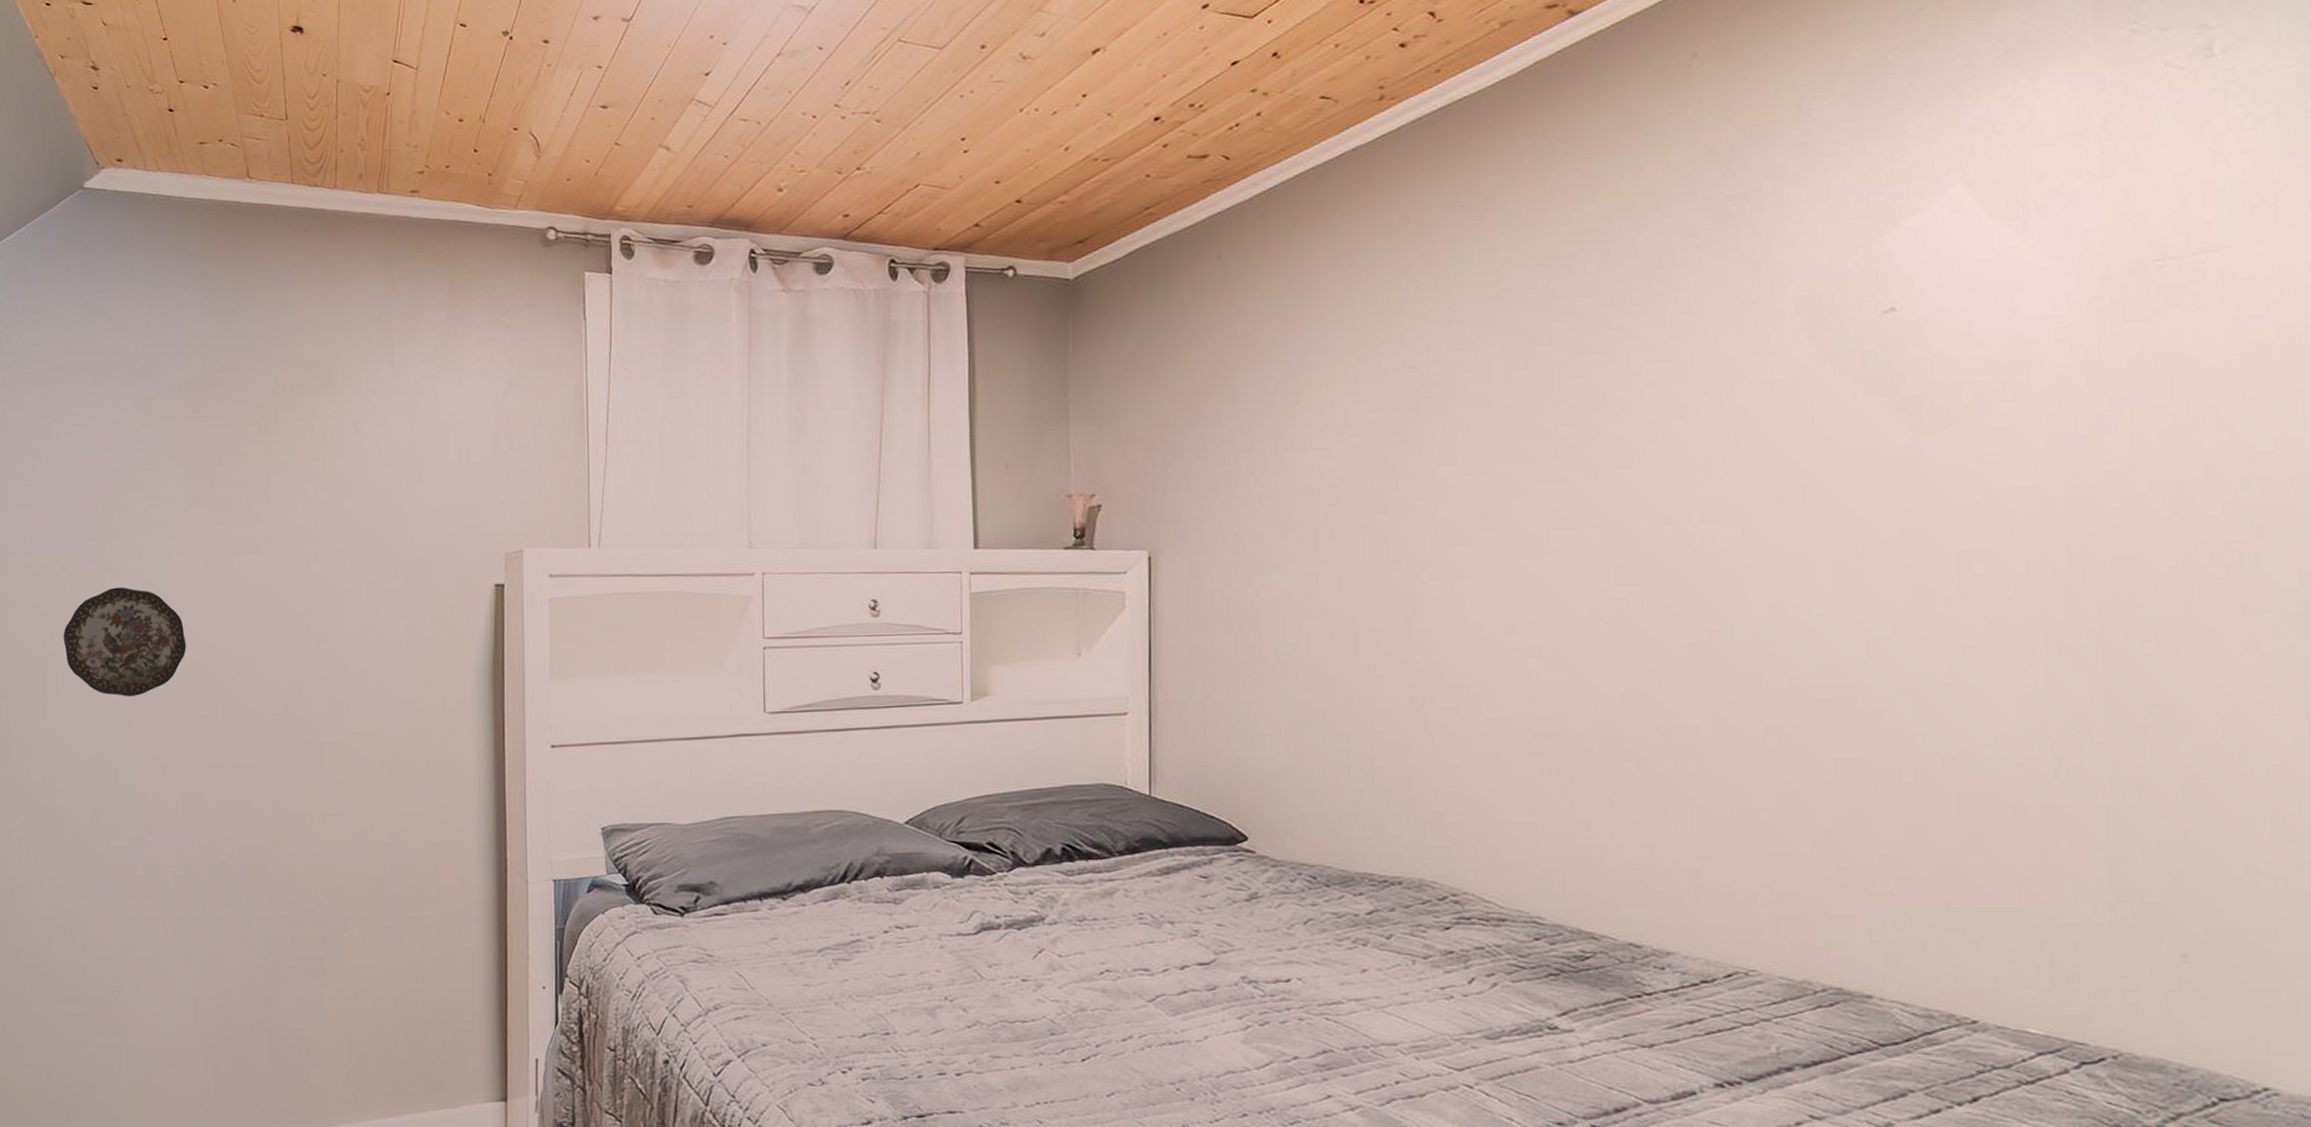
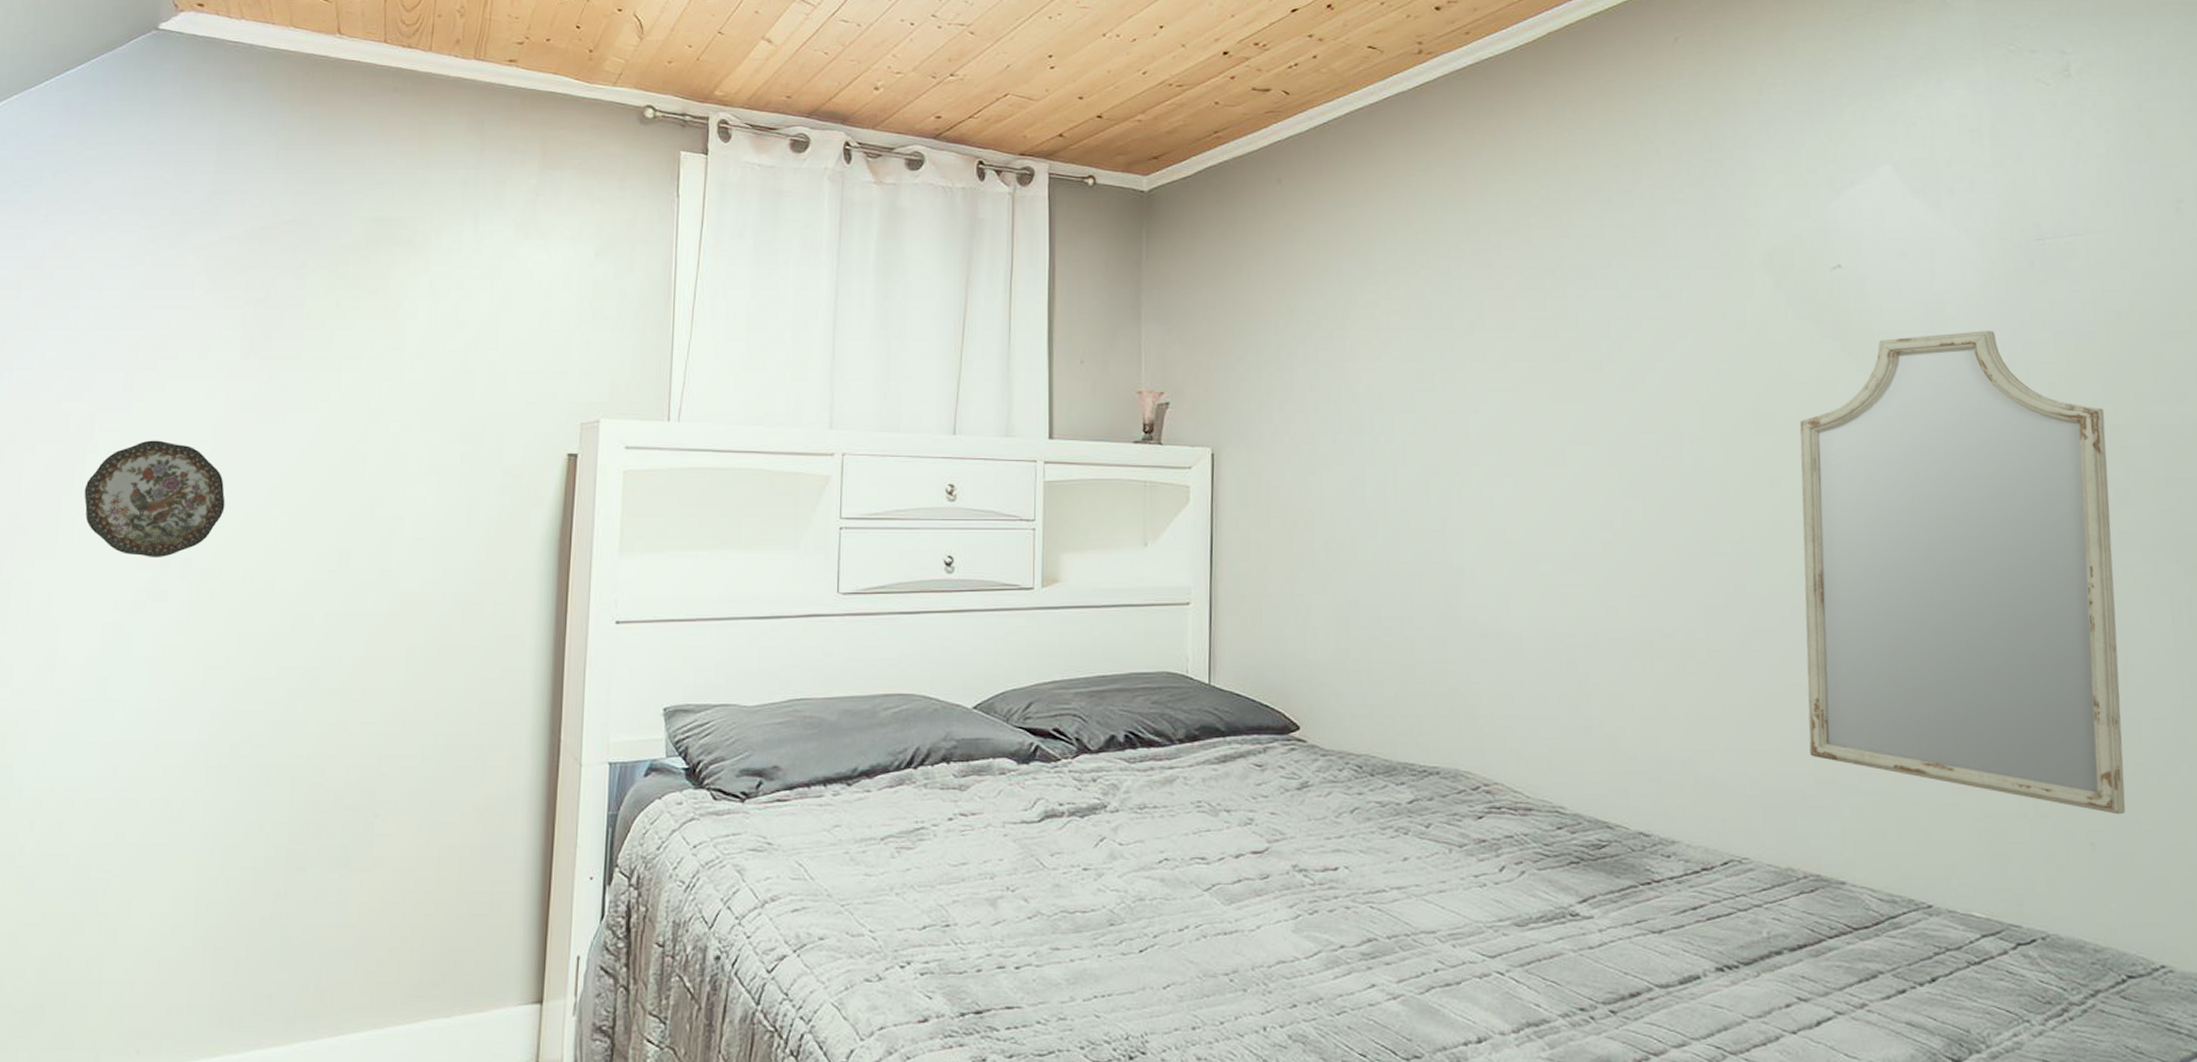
home mirror: none [1834,374,2233,923] -> present [1799,331,2126,815]

